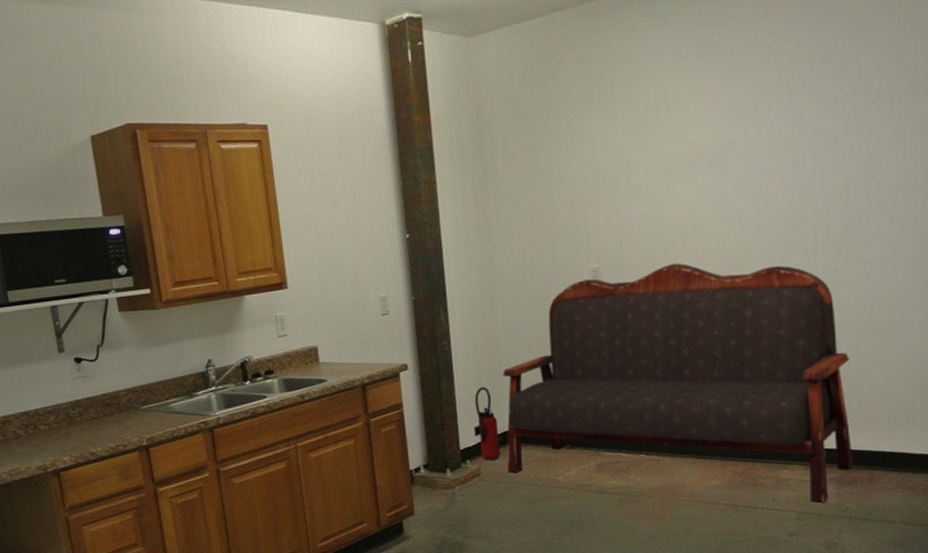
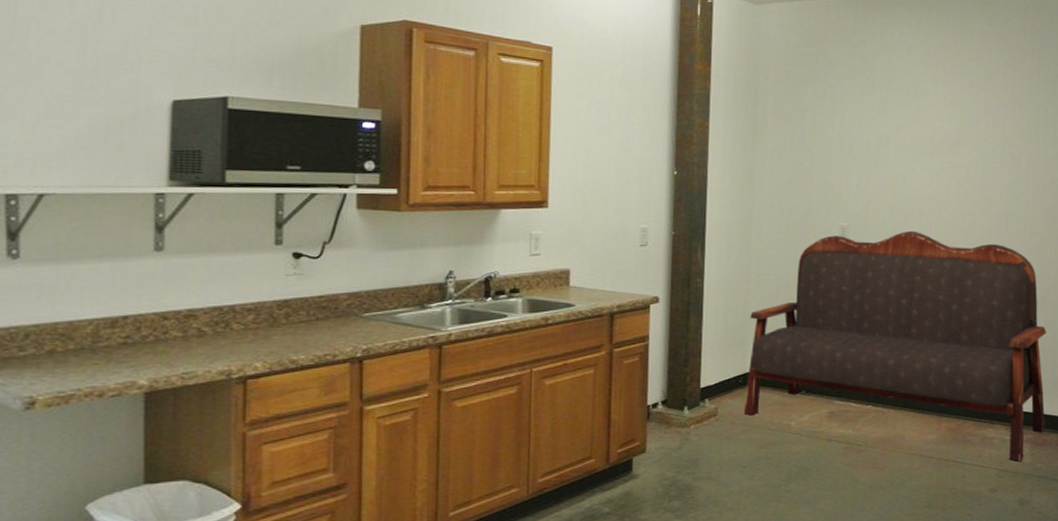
fire extinguisher: present [474,386,501,461] -> none [716,326,740,401]

